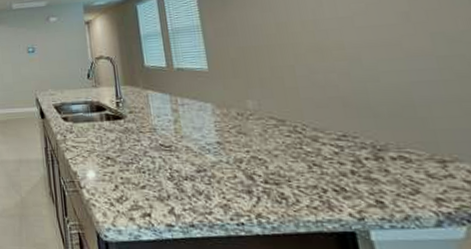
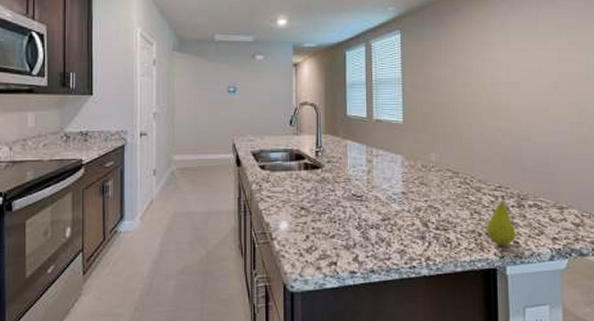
fruit: none [332,145,378,206] -> present [486,195,516,246]

